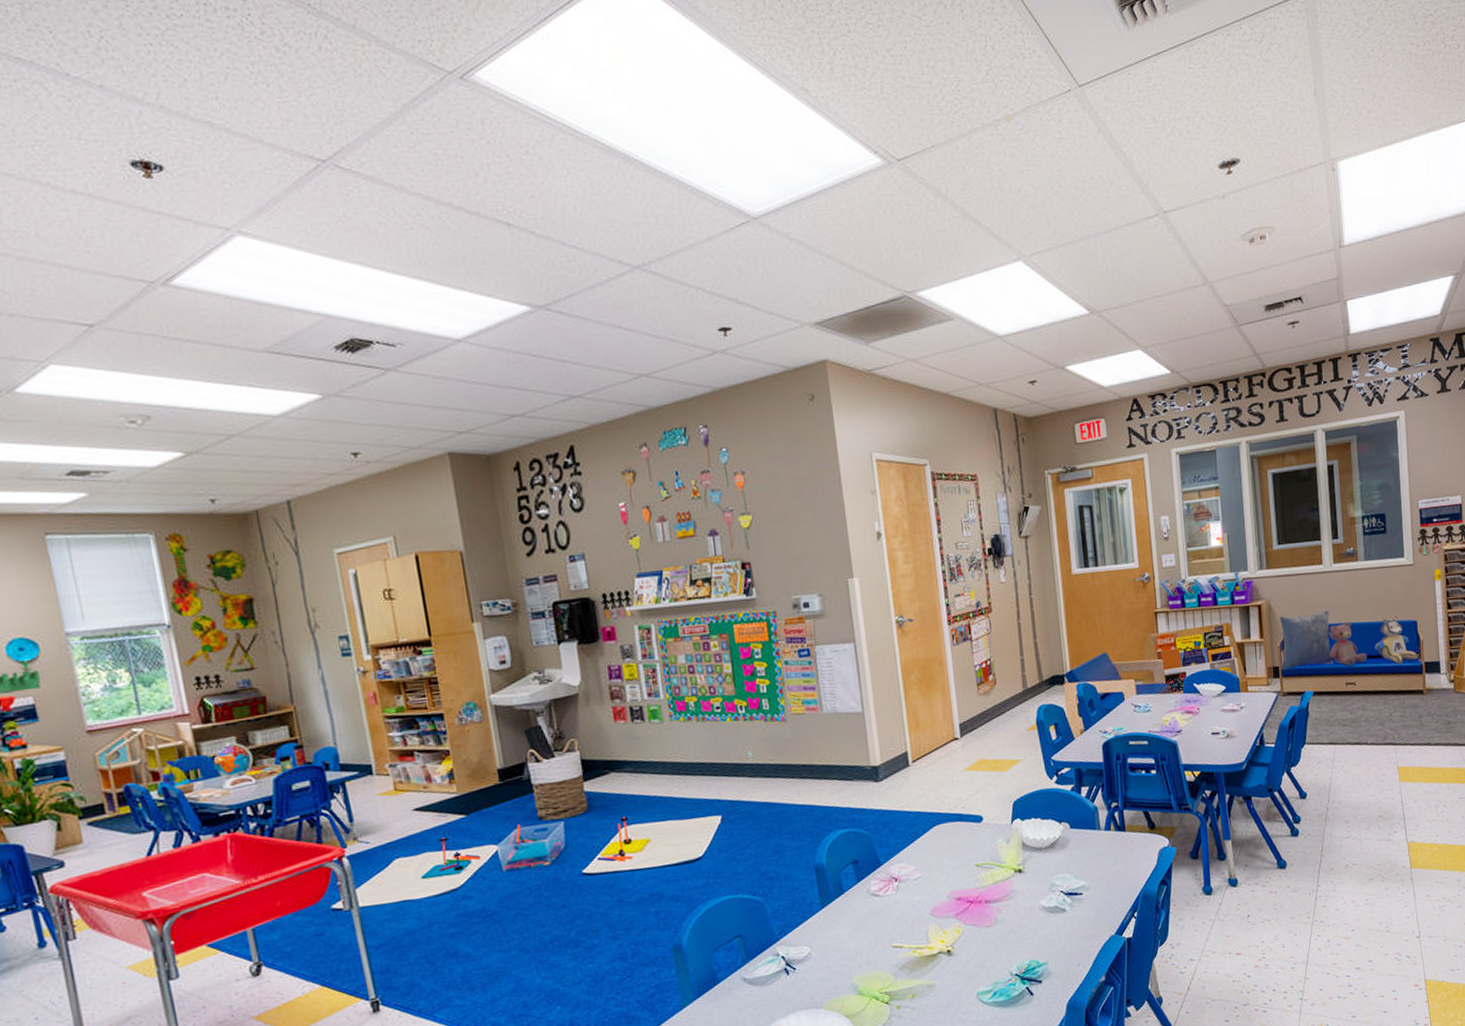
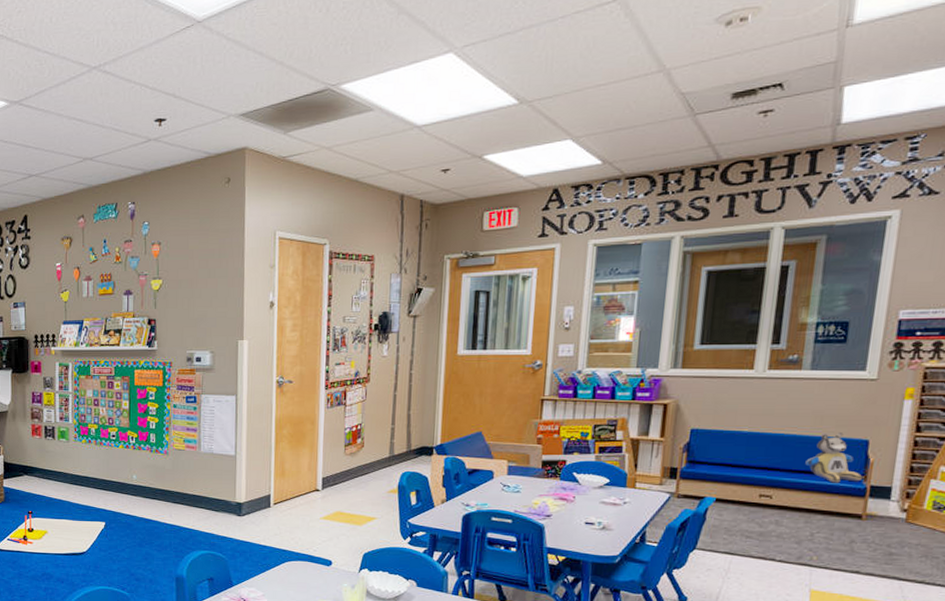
pillow: present [1279,610,1333,671] -> none [680,417,754,473]
teddy bear: present [1329,622,1368,666] -> none [744,432,794,478]

